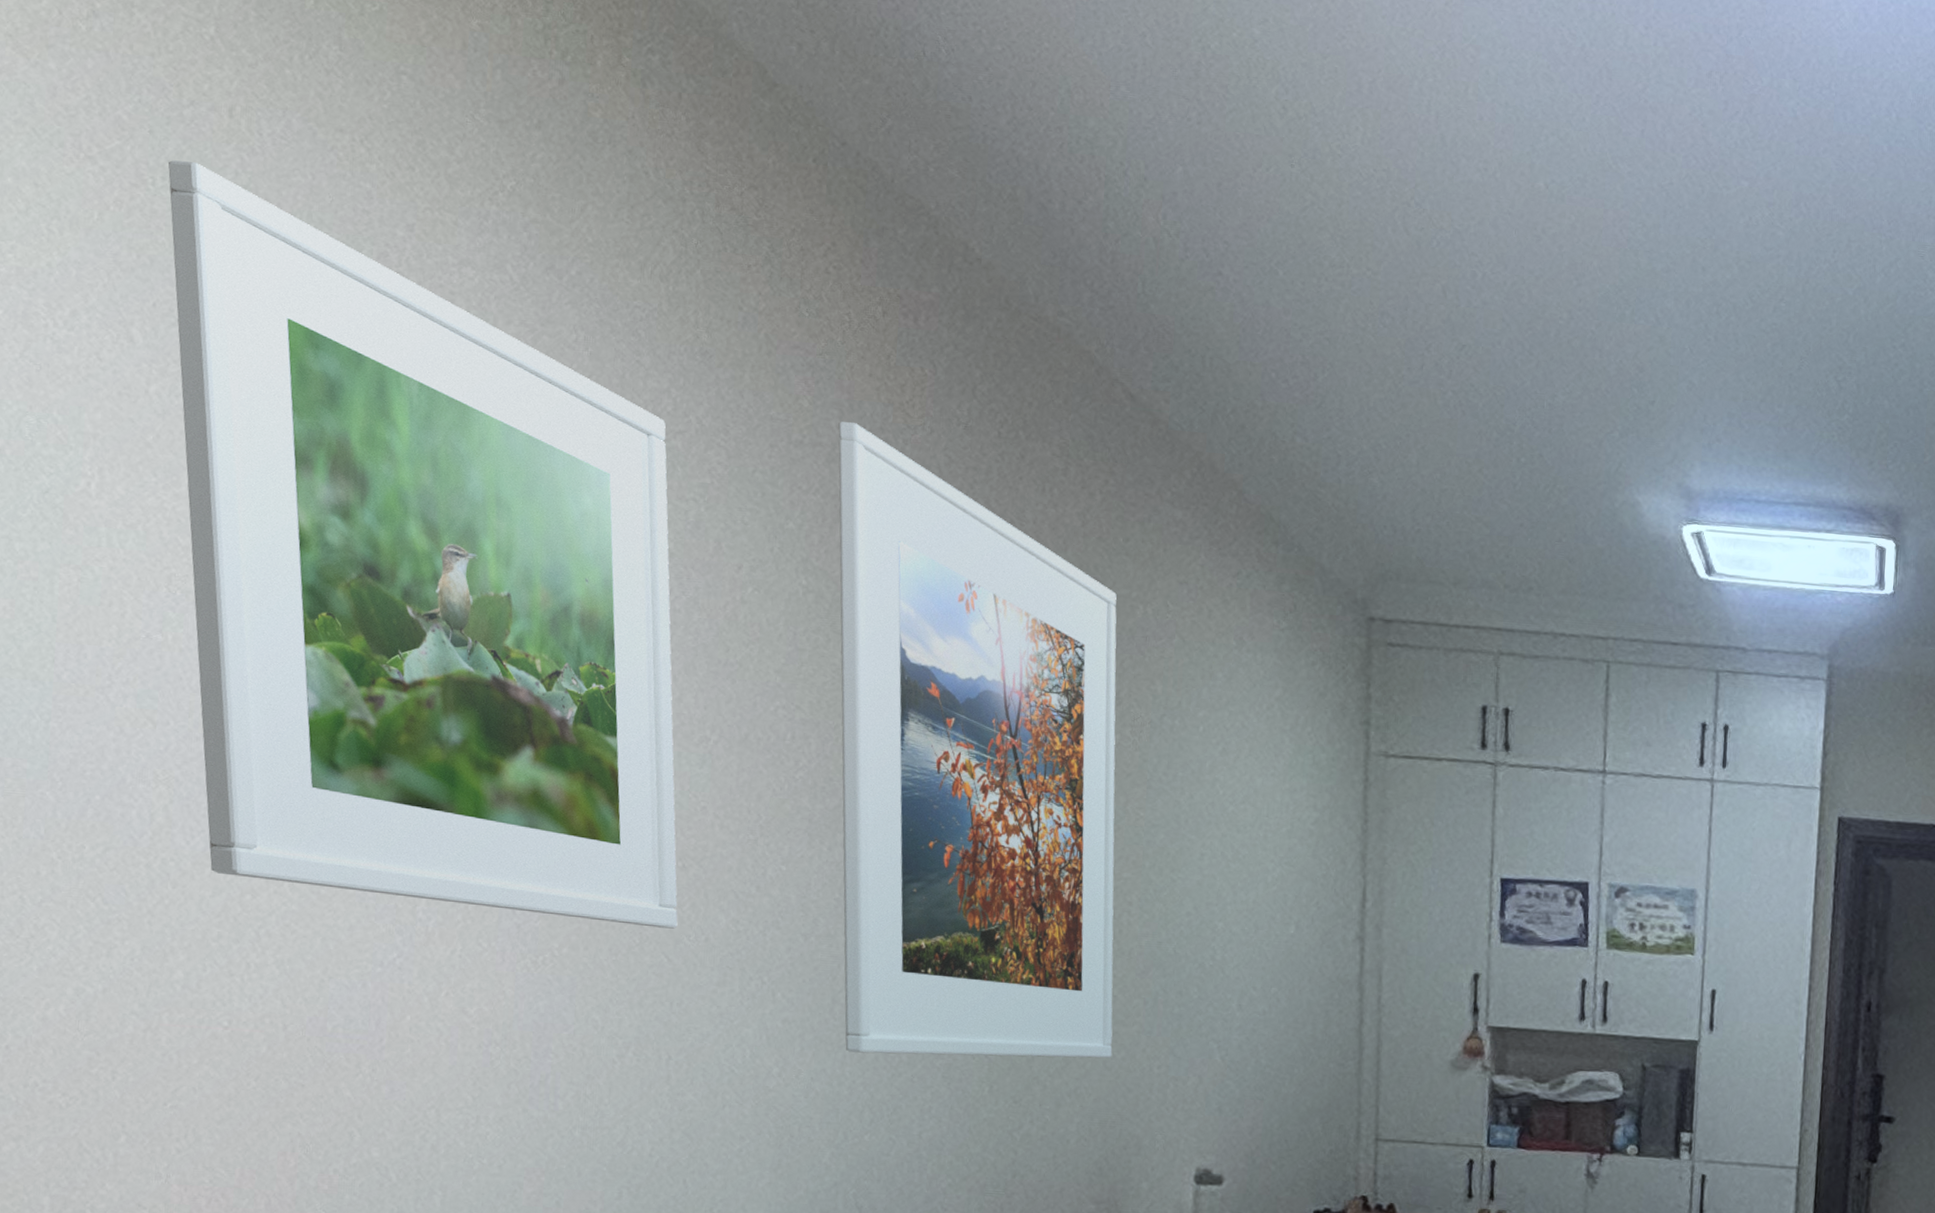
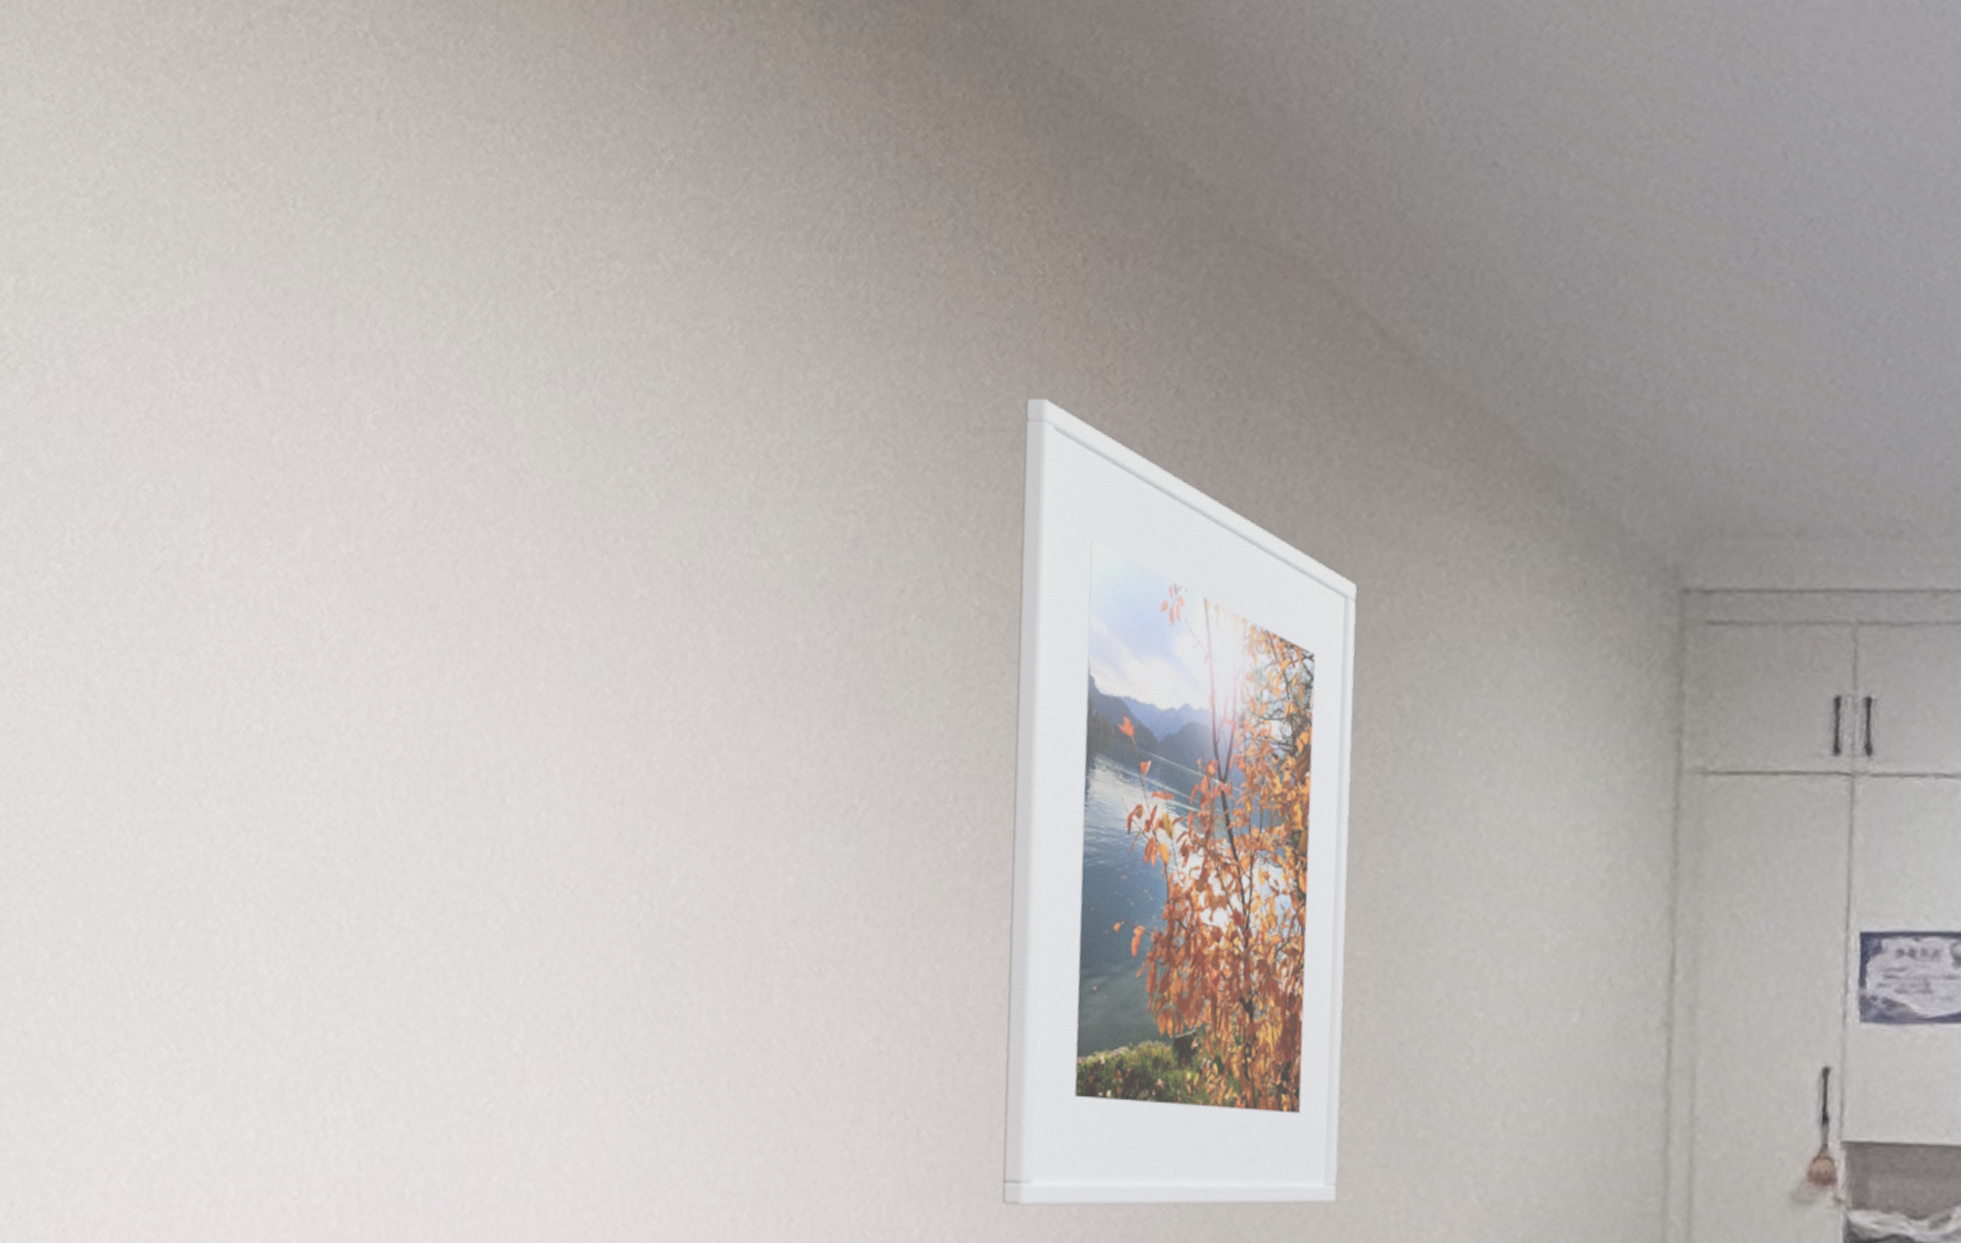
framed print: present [168,160,678,929] -> none [293,176,826,1052]

